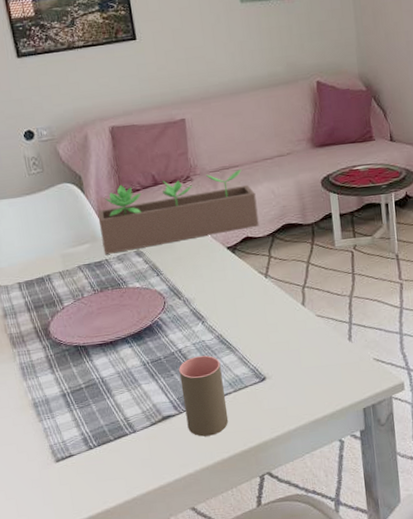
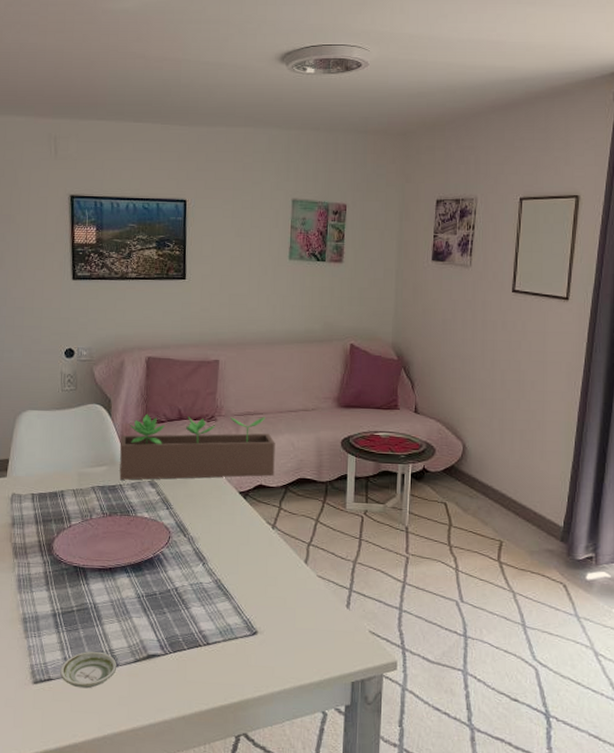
saucer: none [79,421,135,459] -> present [60,651,117,689]
cup: present [179,355,229,437] -> none [171,598,214,684]

